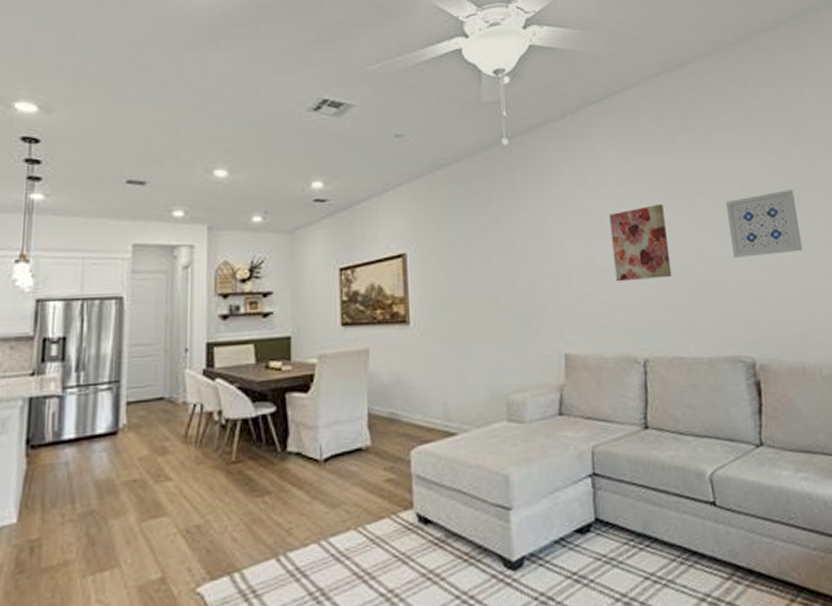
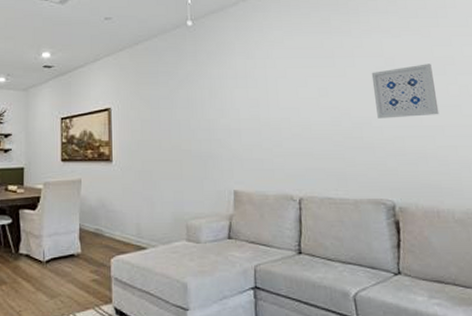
wall art: present [609,204,672,282] -> none [272,74,324,135]

